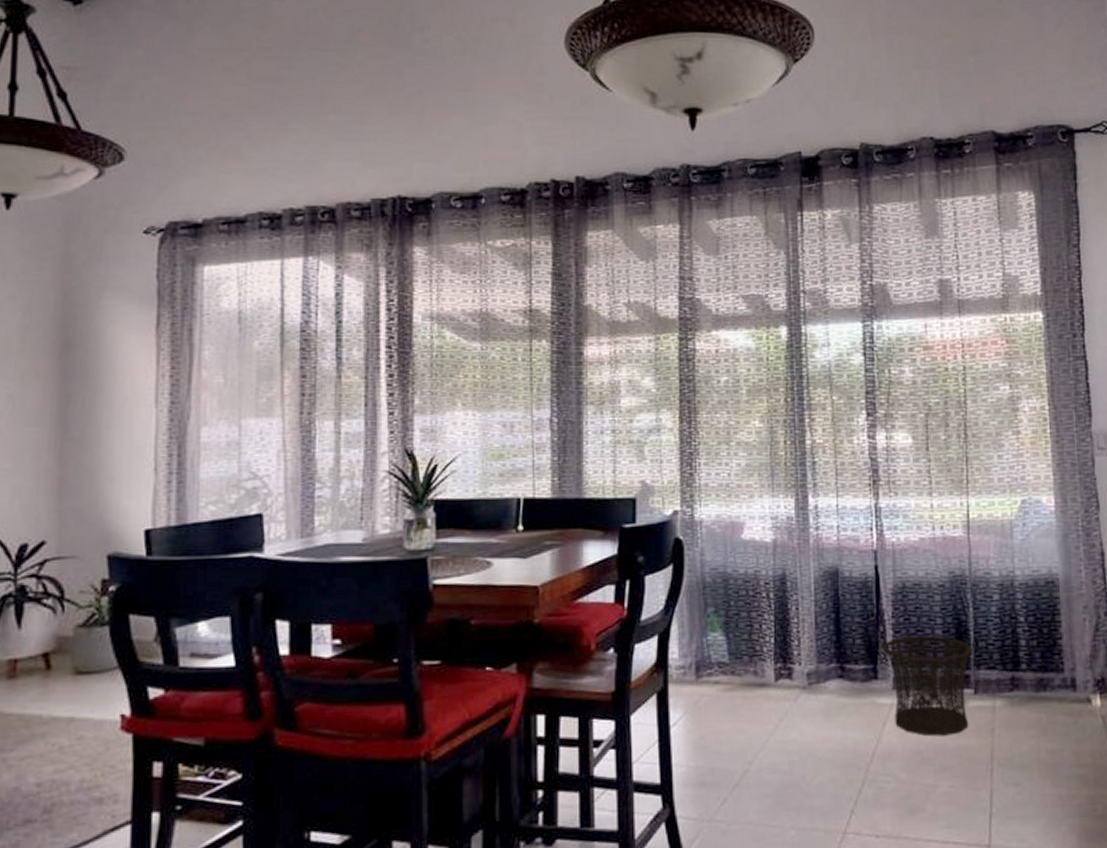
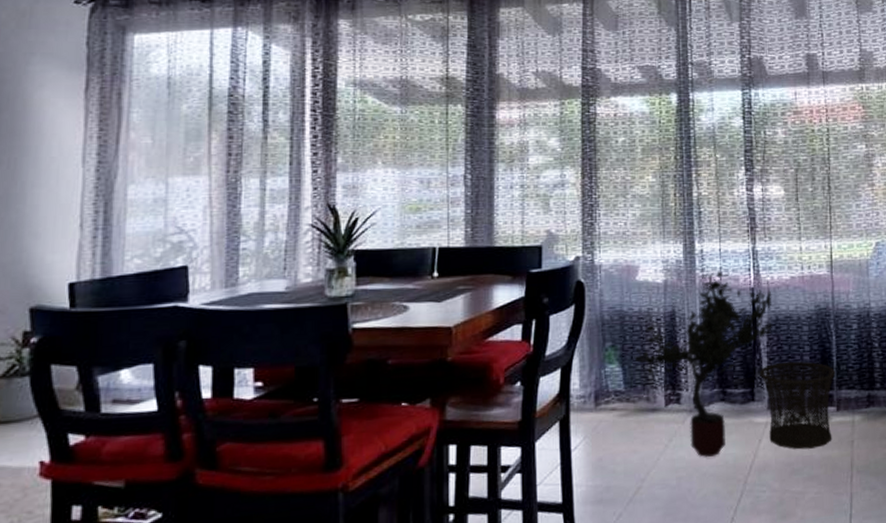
potted tree: none [738,529,901,740] -> present [633,270,774,457]

